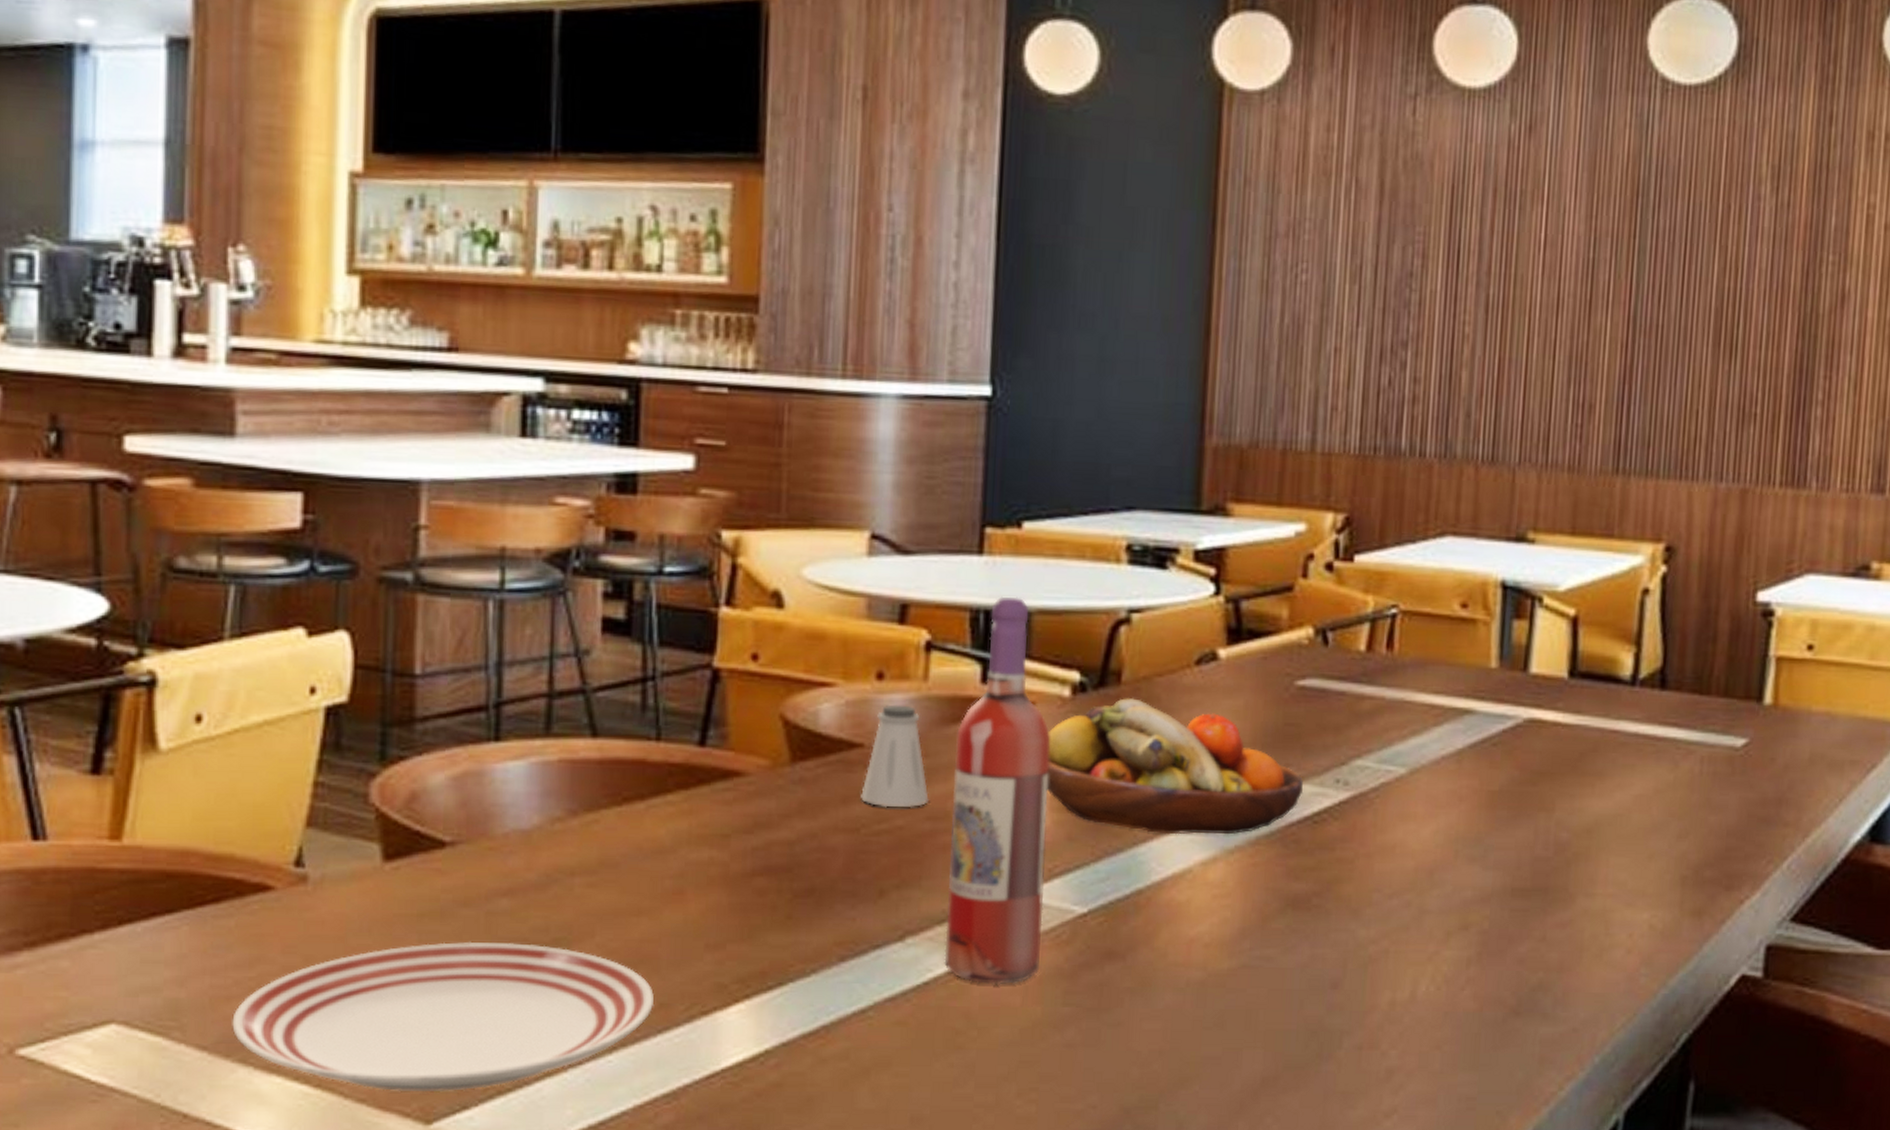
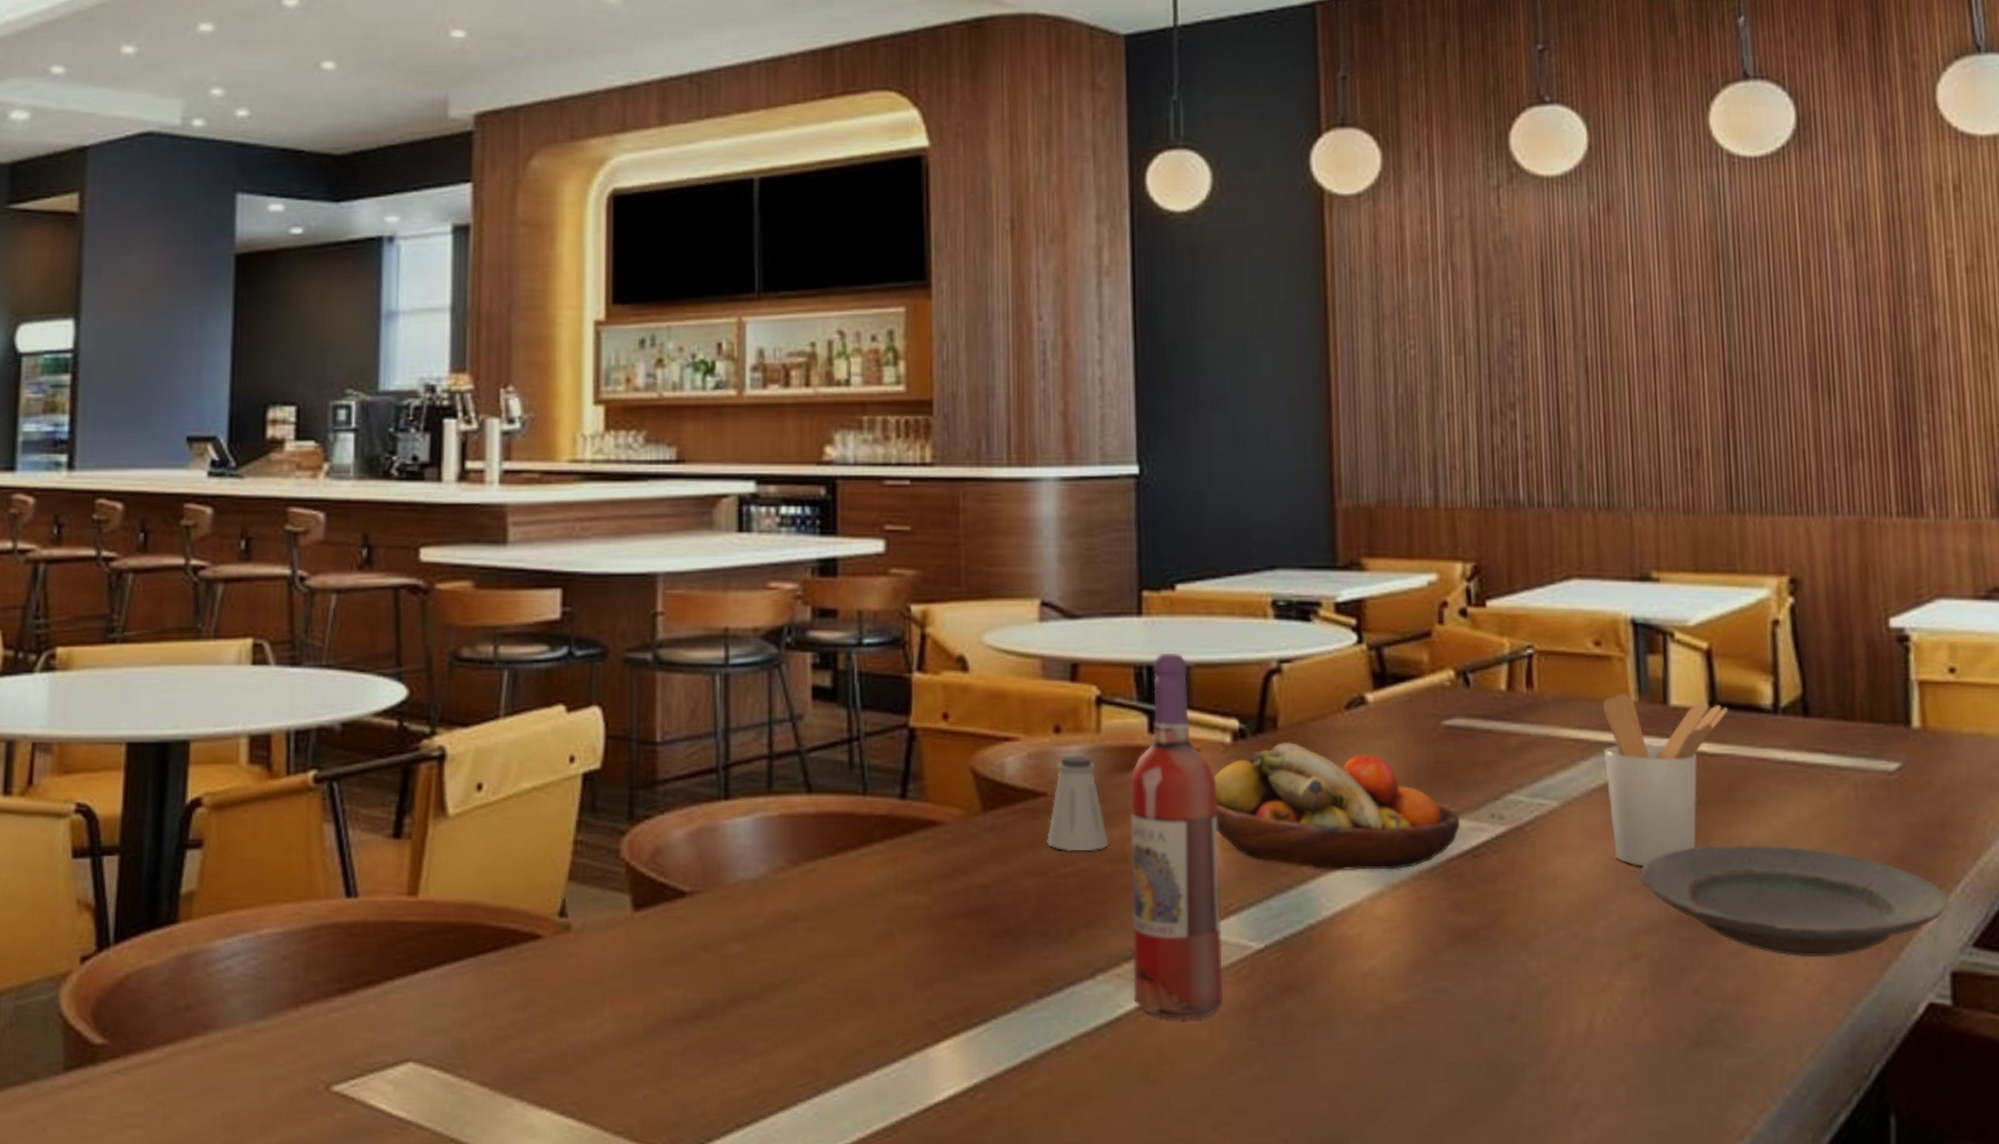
dinner plate: present [232,941,655,1091] -> none [509,983,872,1125]
utensil holder: none [1456,659,1588,837] -> present [1603,693,1729,867]
plate: none [1478,816,1774,930] -> present [1638,845,1948,958]

